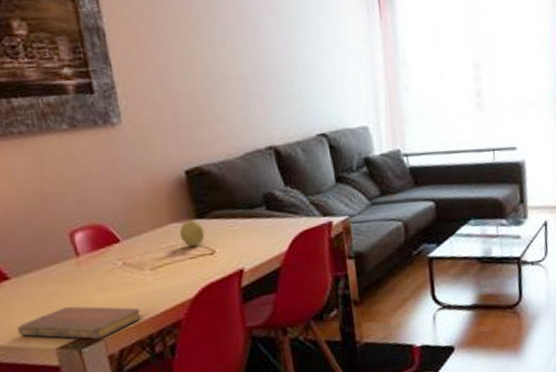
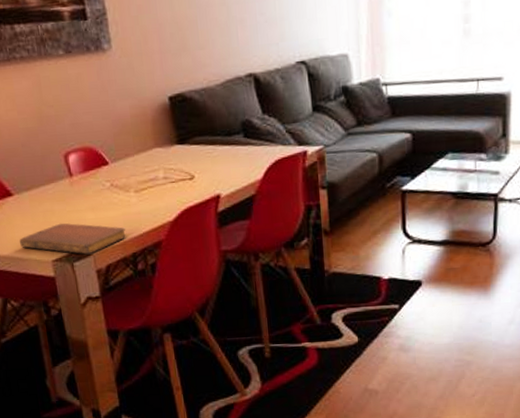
fruit: present [179,220,205,247] -> none [162,146,186,172]

